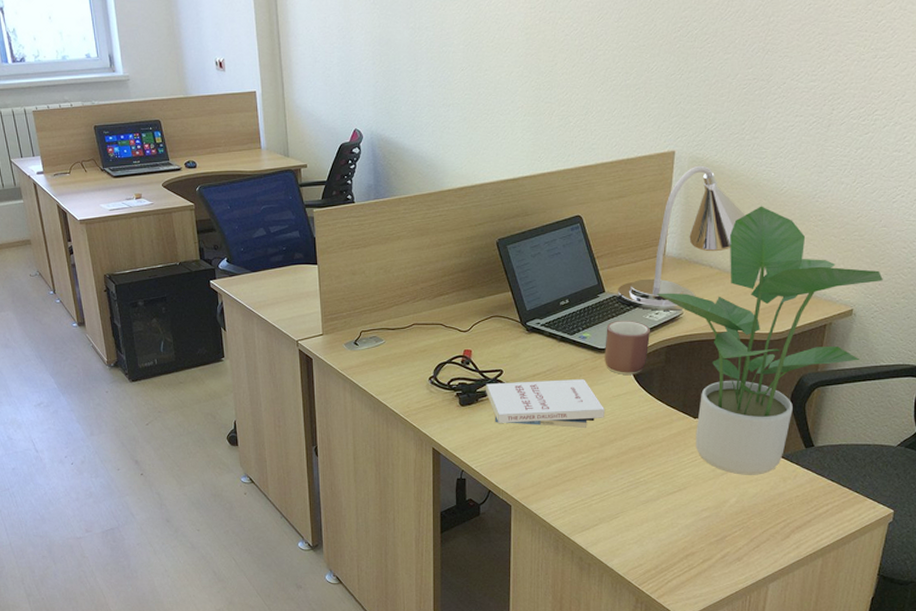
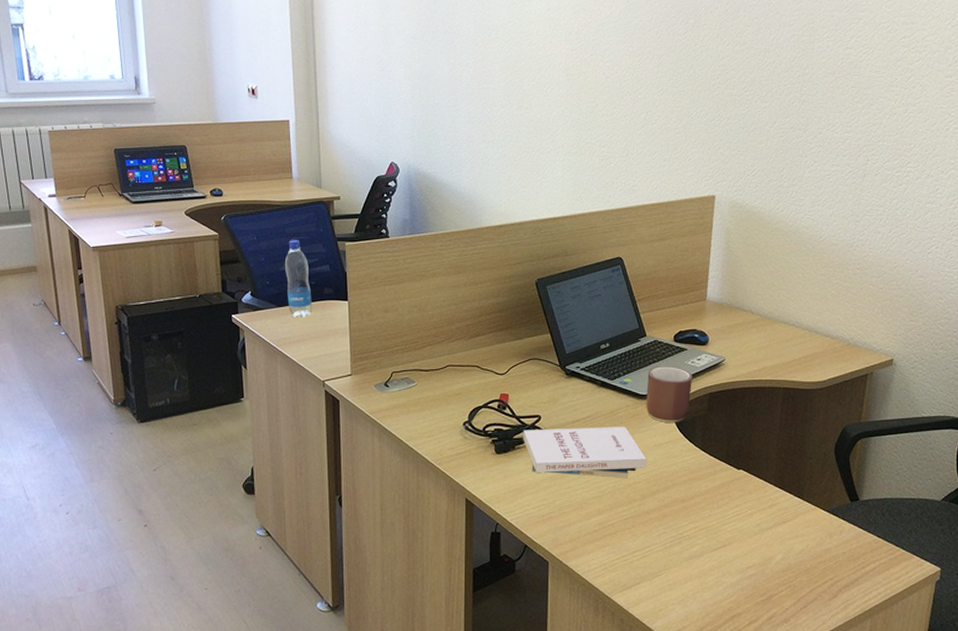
bottle: none [256,208,285,281] -> present [284,240,313,317]
table lamp: present [616,165,747,311] -> none [657,210,787,357]
potted plant: present [656,206,883,475] -> none [698,253,921,530]

